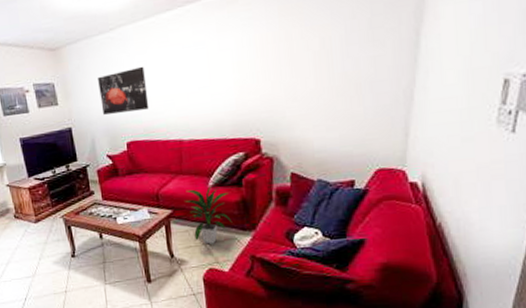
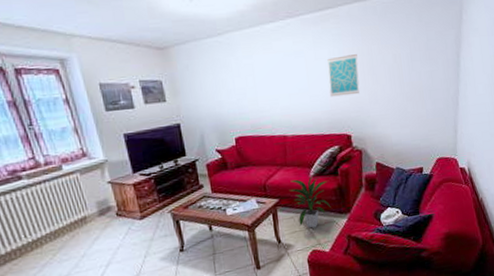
wall art: present [98,66,150,115] -> none [206,69,256,112]
wall art: none [234,41,274,95] -> present [327,54,360,97]

